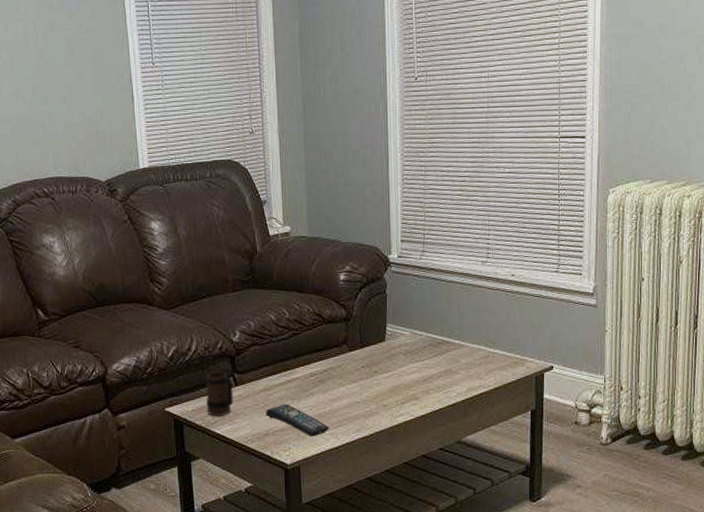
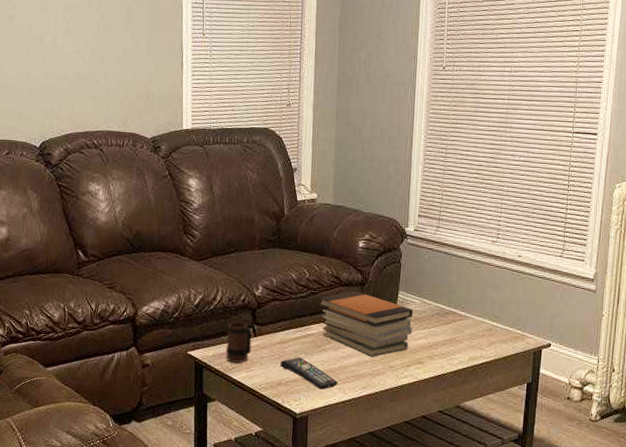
book stack: none [300,327,404,397] -> present [318,290,413,357]

